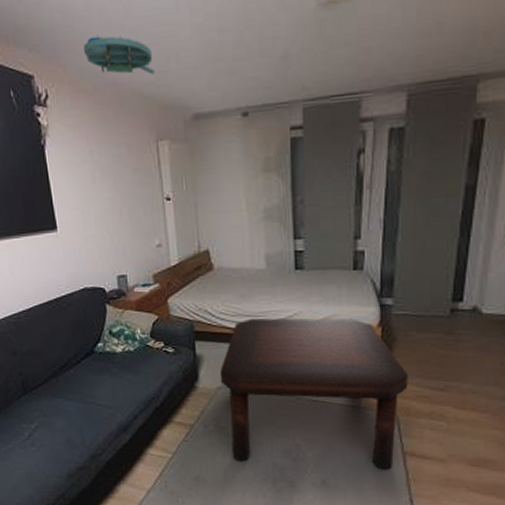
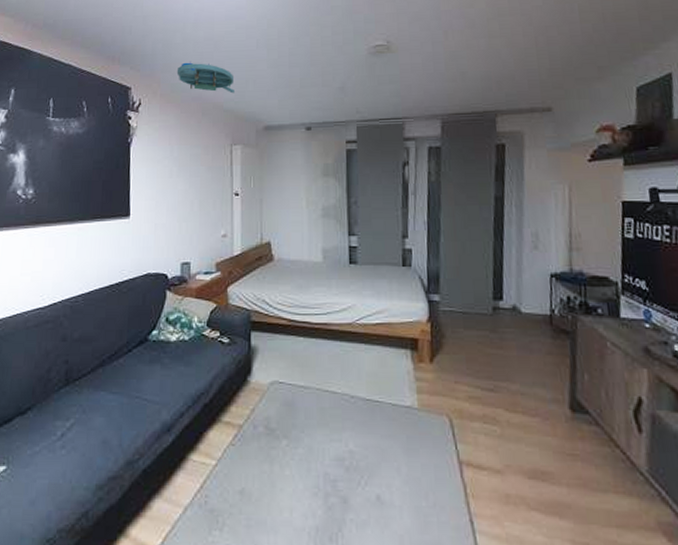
coffee table: present [220,318,408,470] -> none [275,310,460,483]

